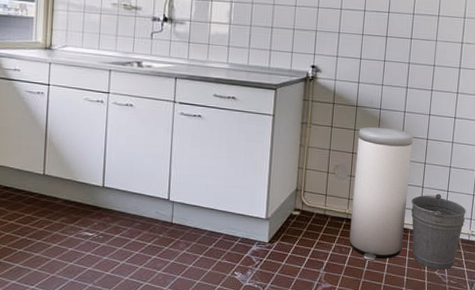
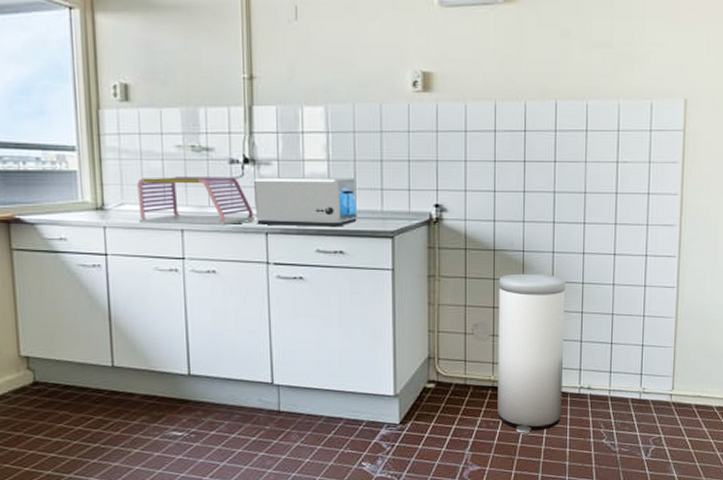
dish rack: none [77,27,168,70] -> present [137,177,255,226]
toaster: none [168,33,251,78] -> present [254,177,357,227]
bucket: present [411,193,467,270] -> none [569,347,635,437]

